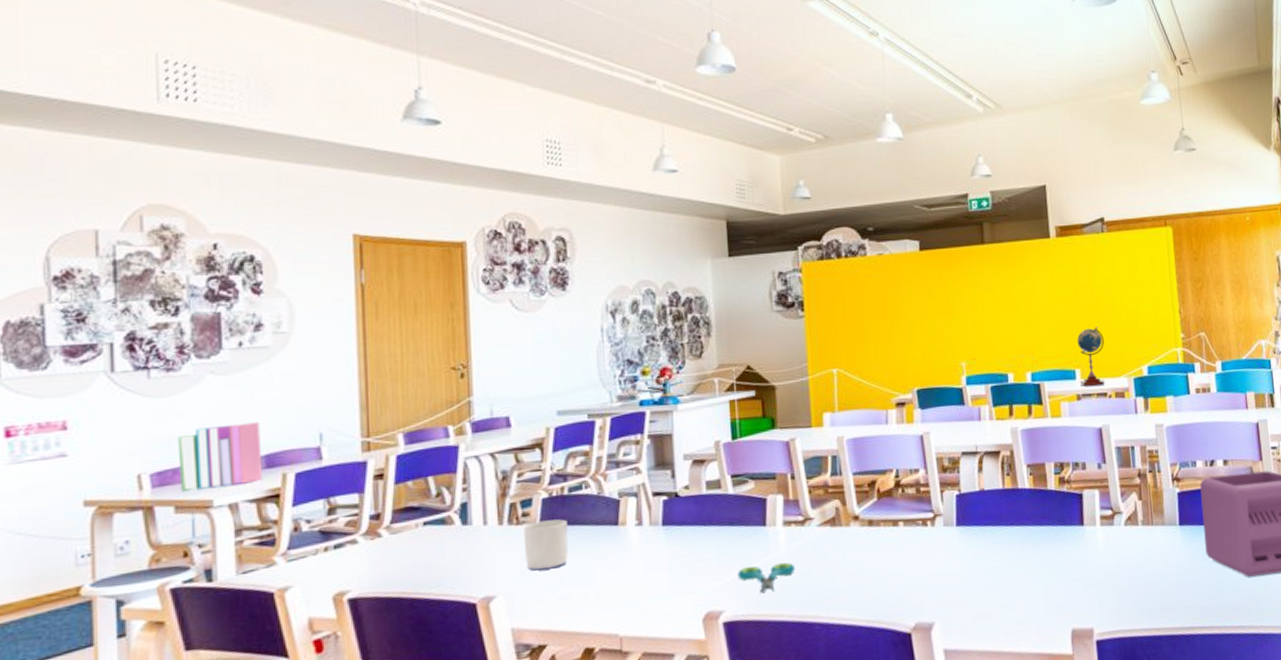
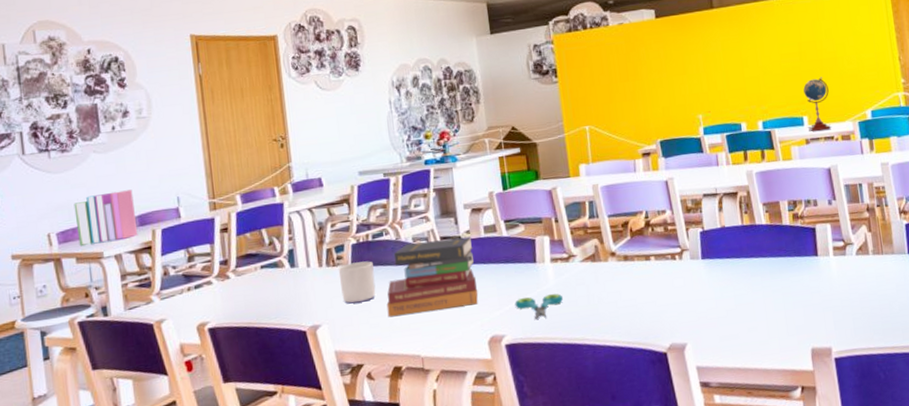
books: none [580,493,694,588] -> present [386,236,478,318]

